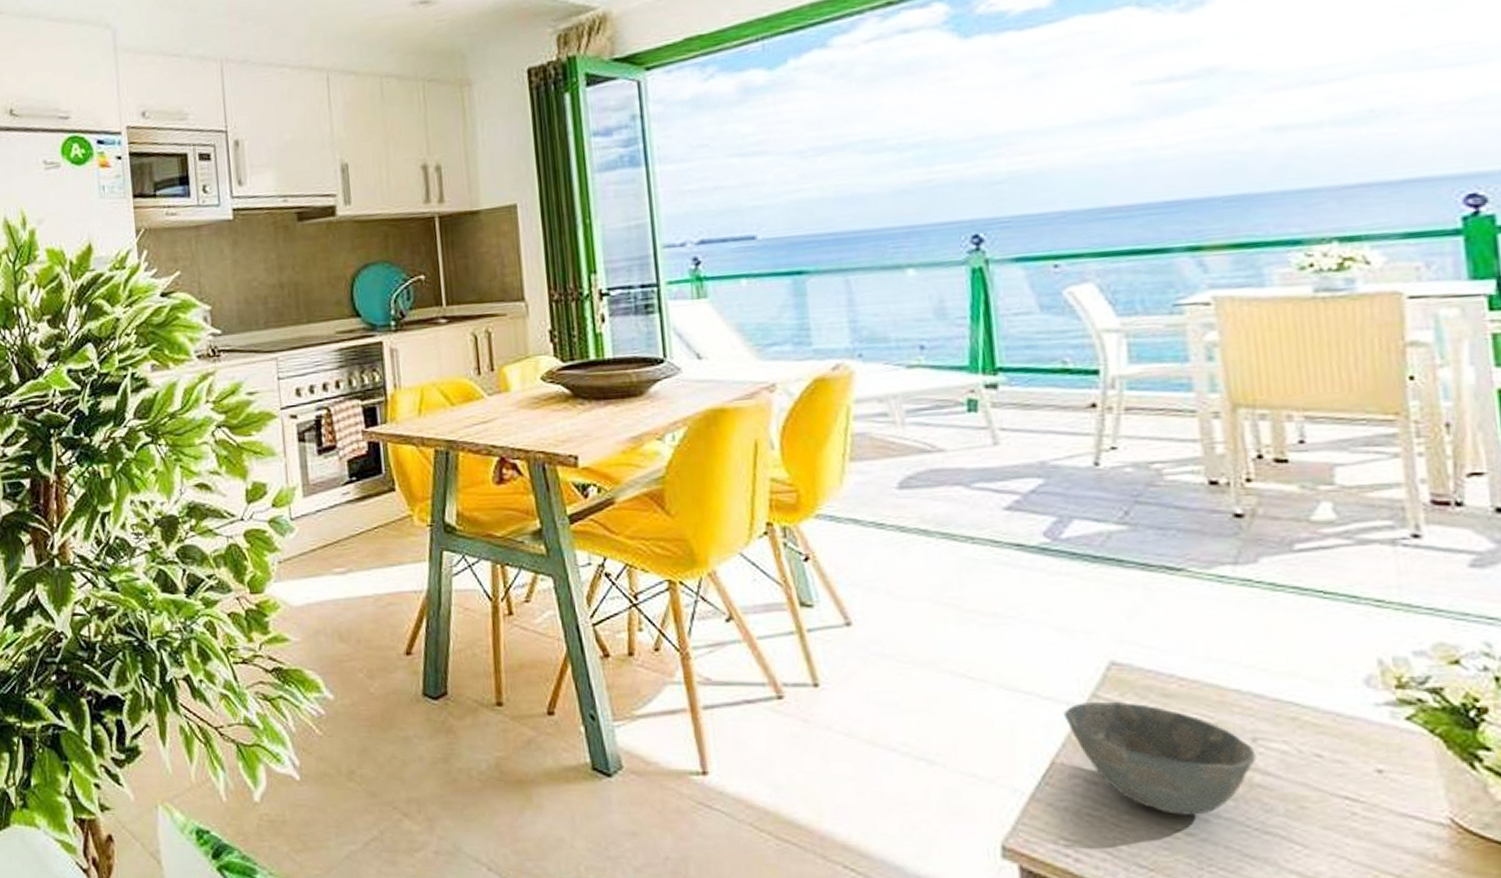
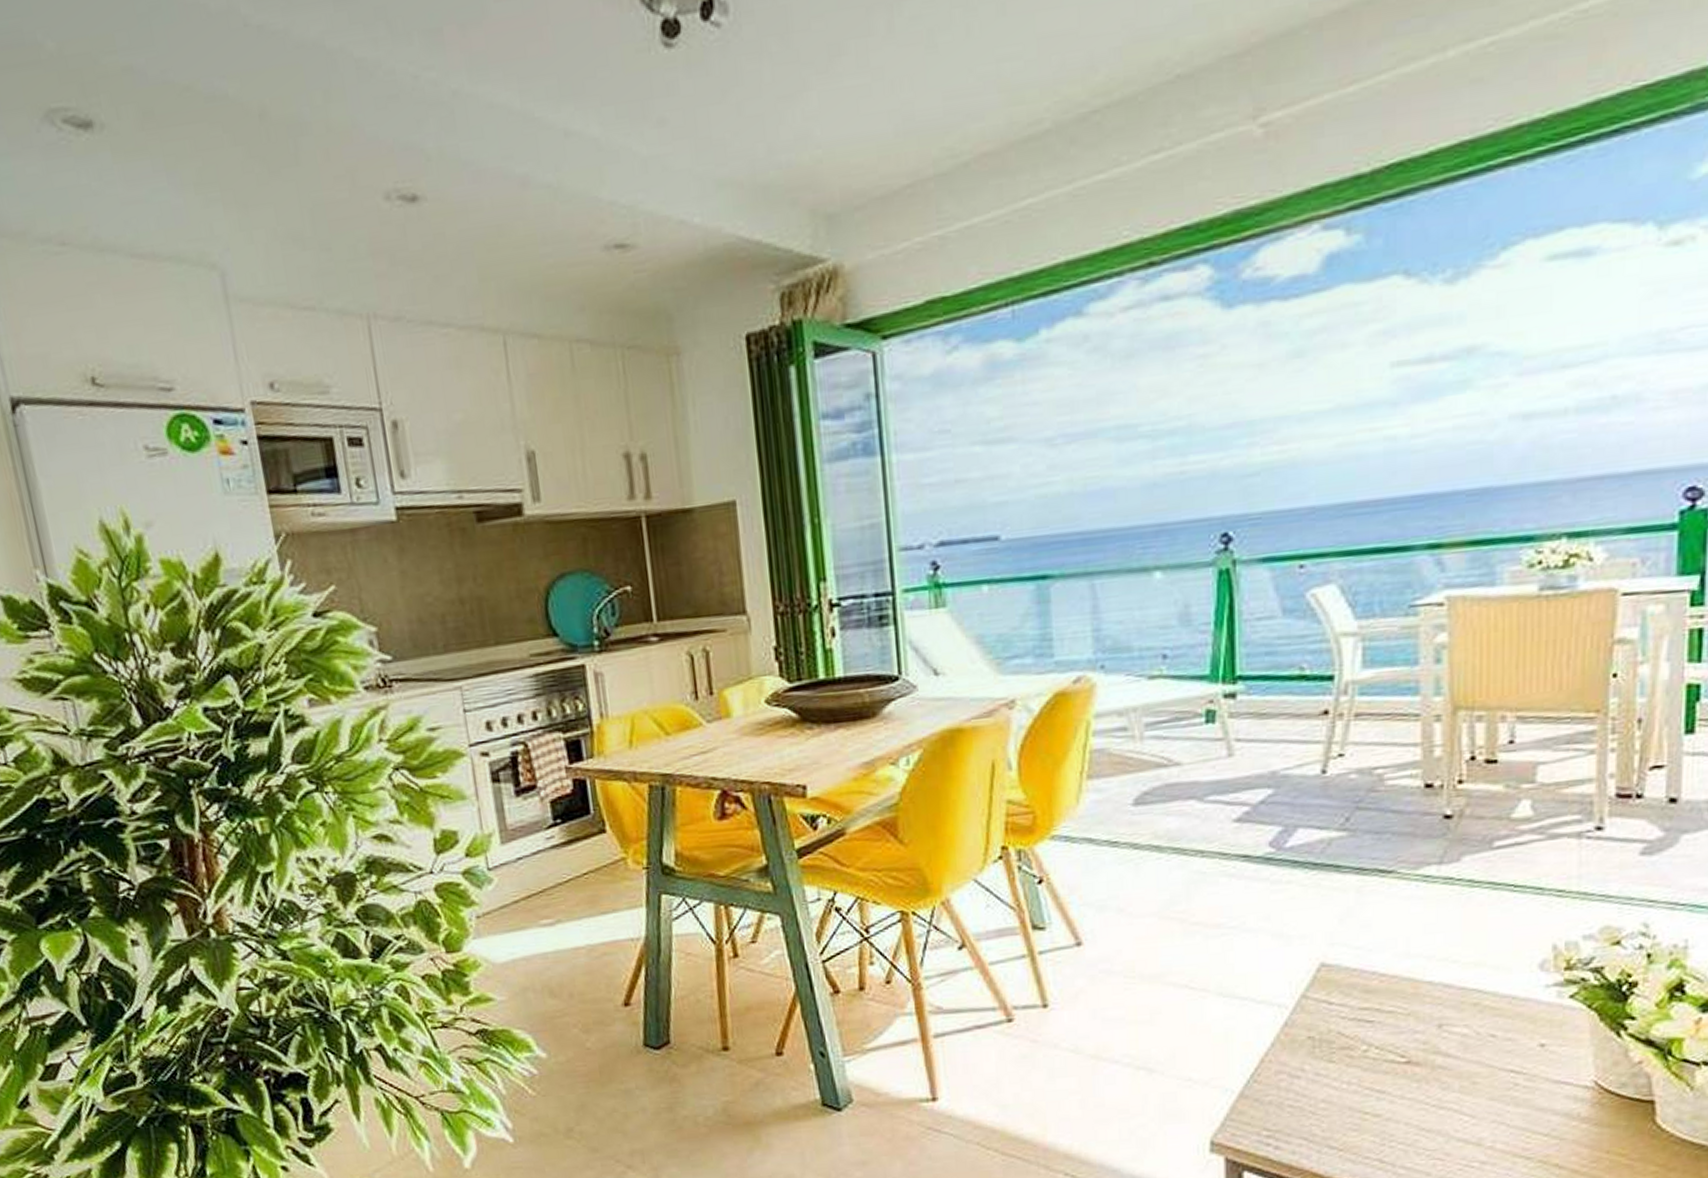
bowl: present [1063,701,1257,815] -> none [1274,1001,1440,1099]

